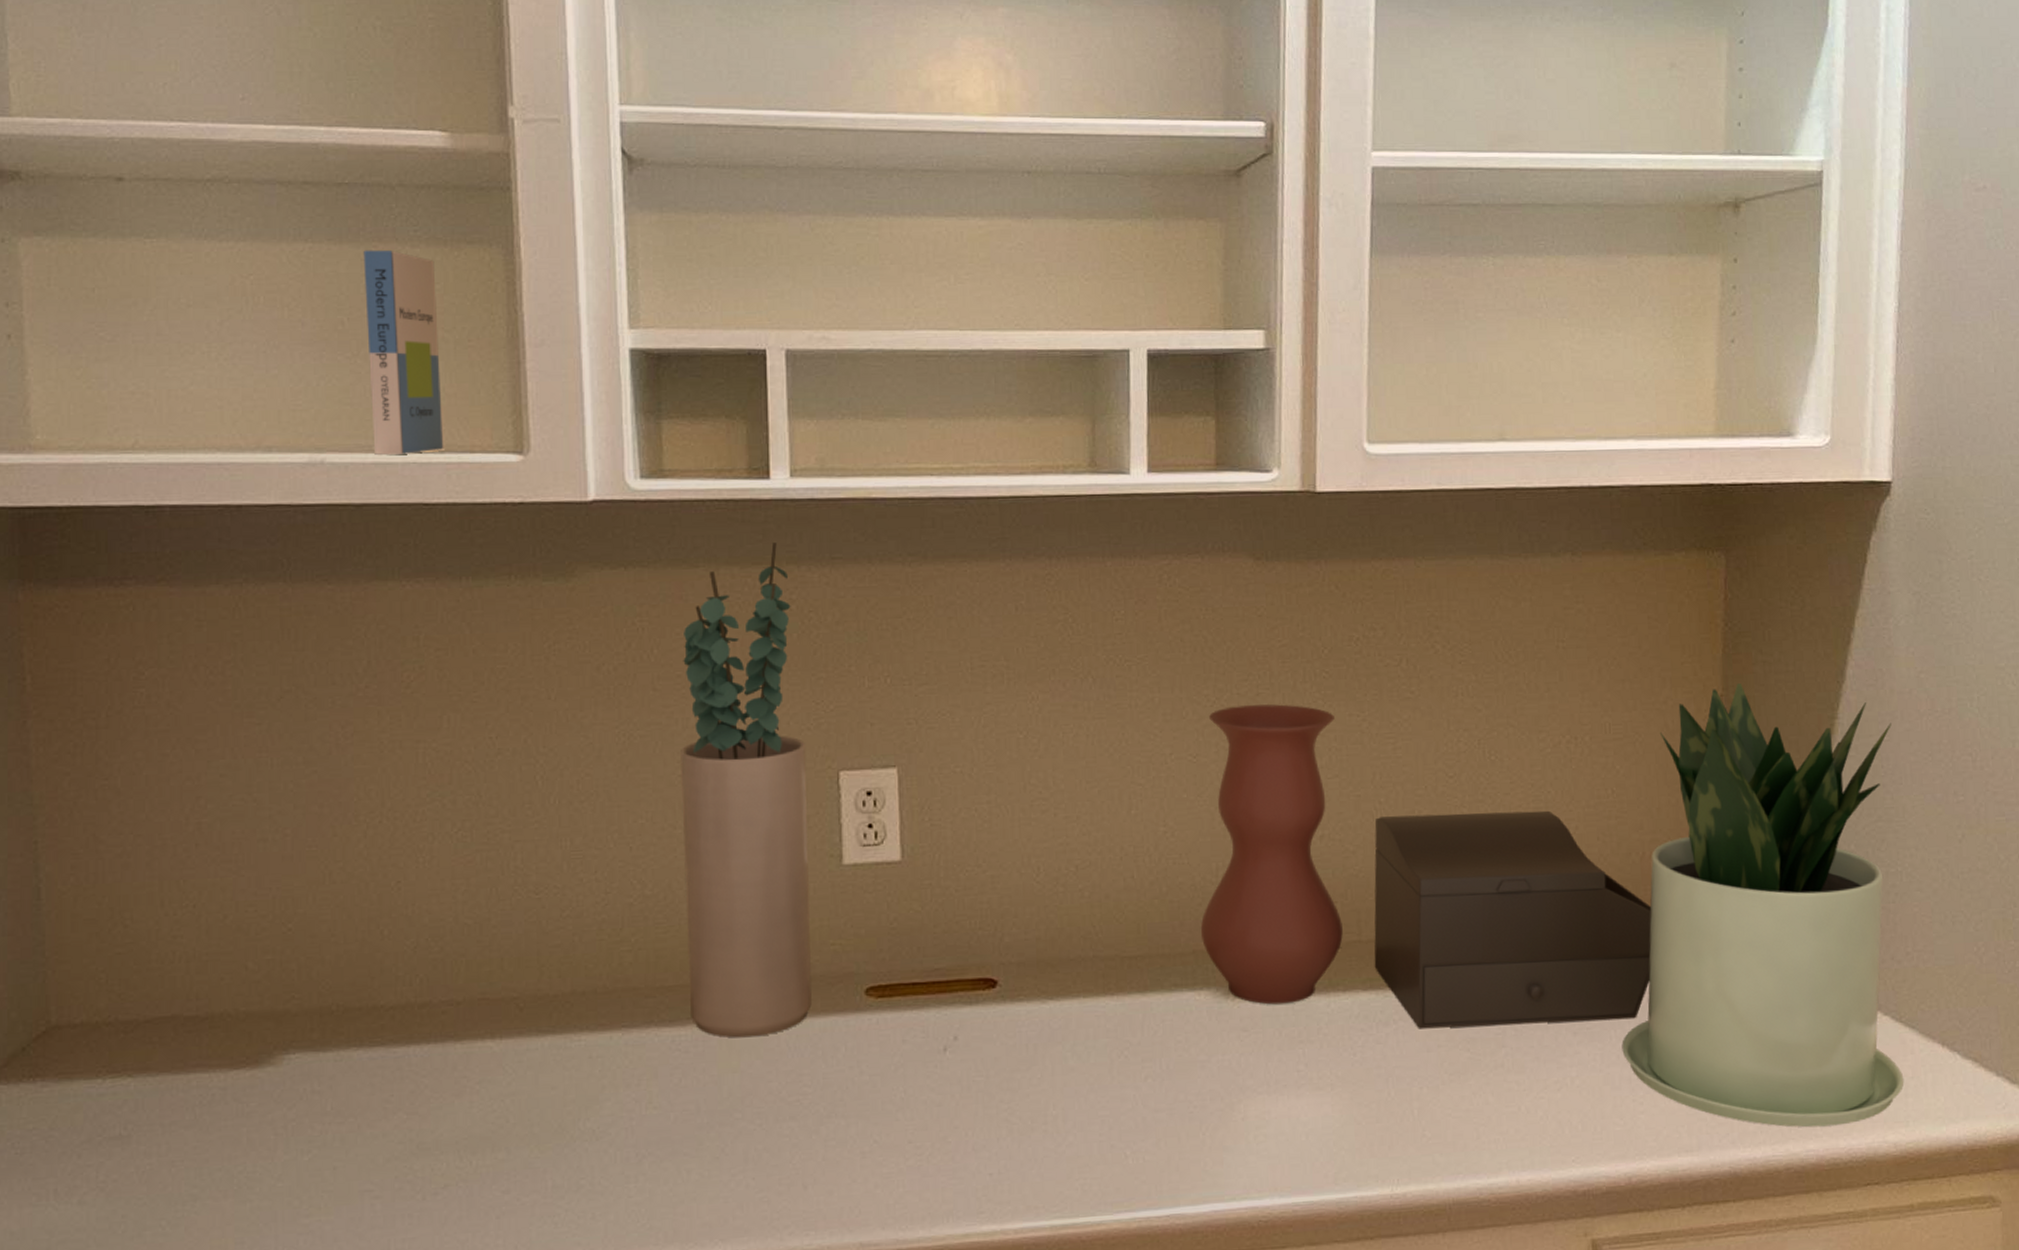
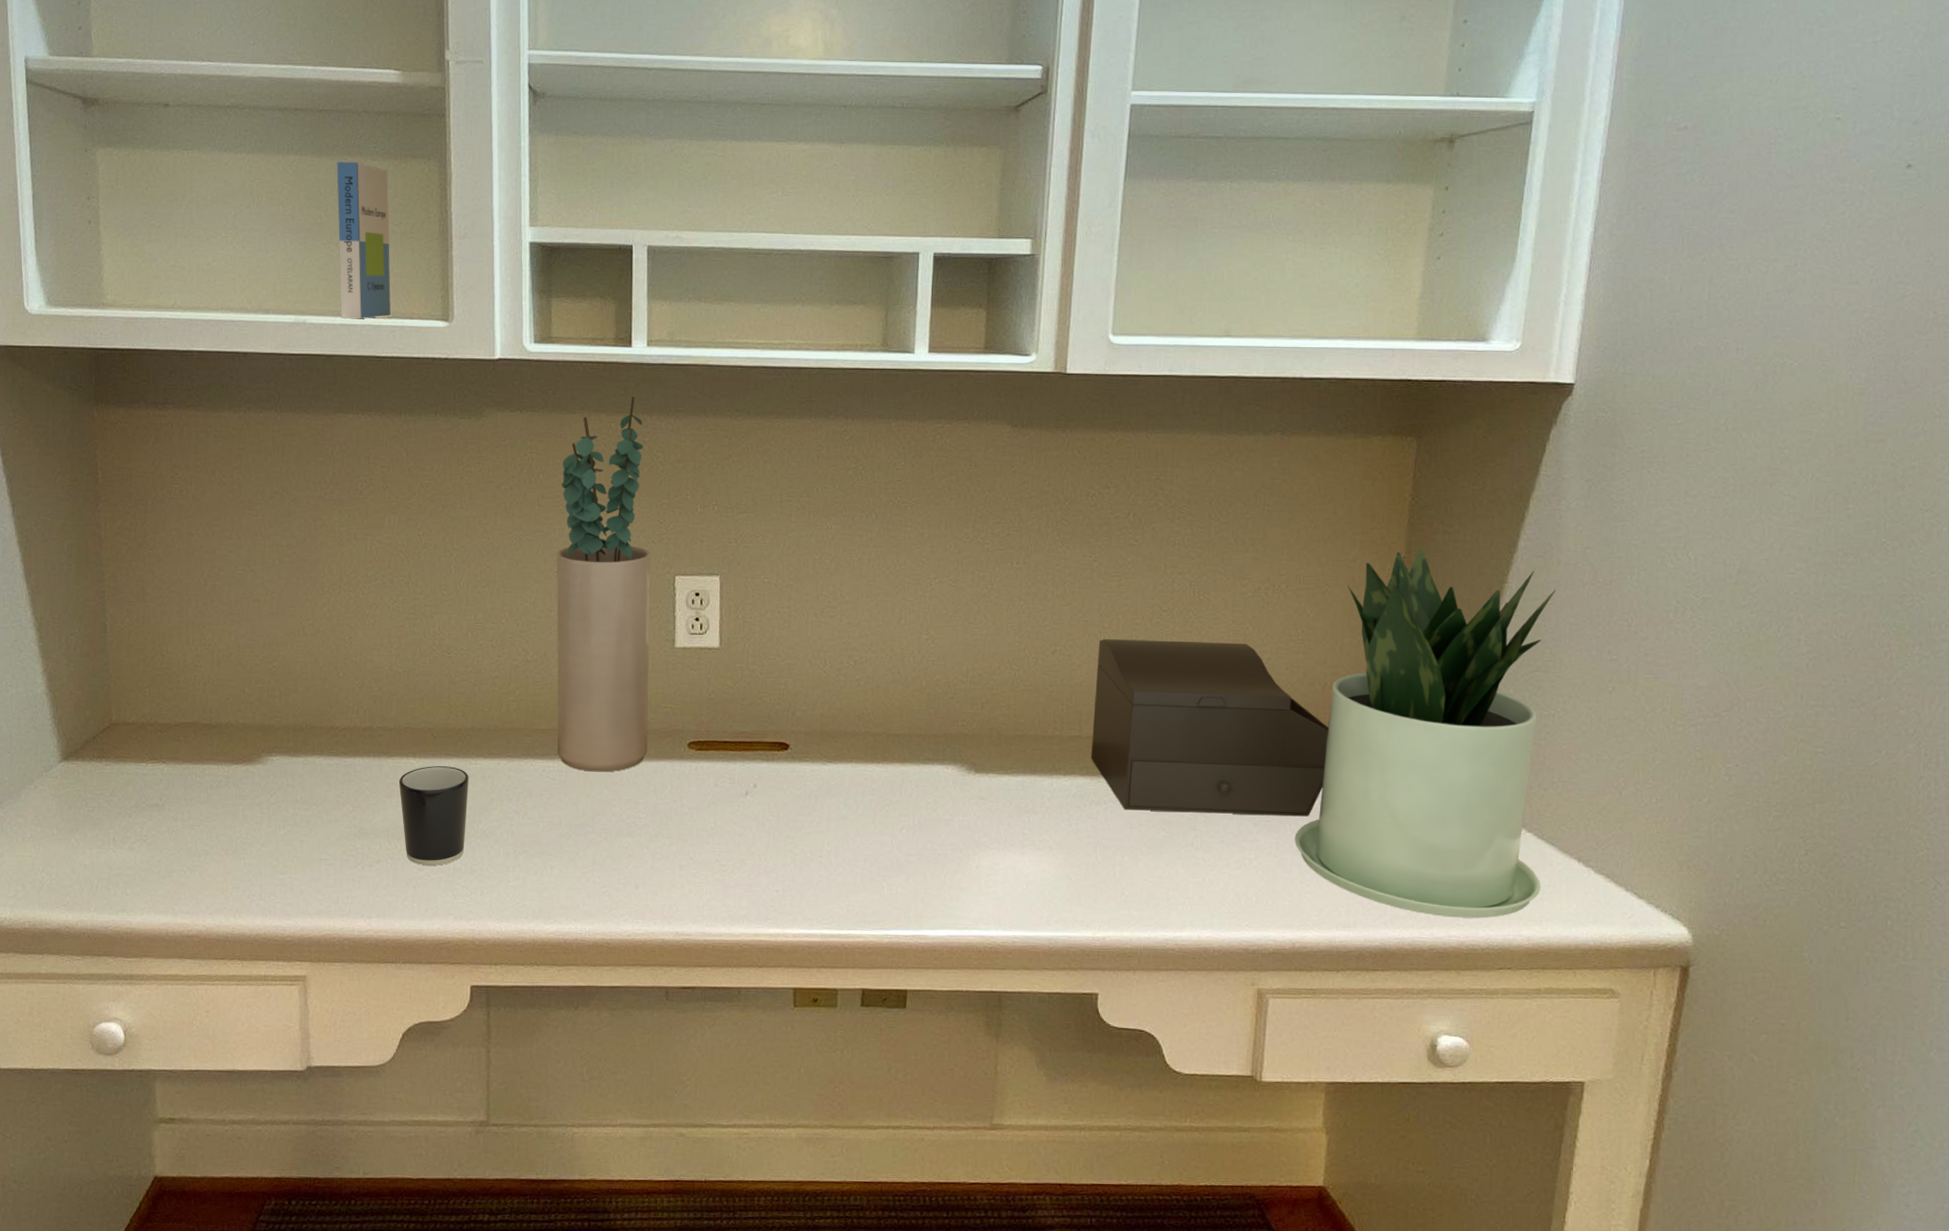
mug: none [472,1047,570,1186] -> present [399,766,469,866]
vase: present [1200,704,1343,1005] -> none [951,543,1070,781]

